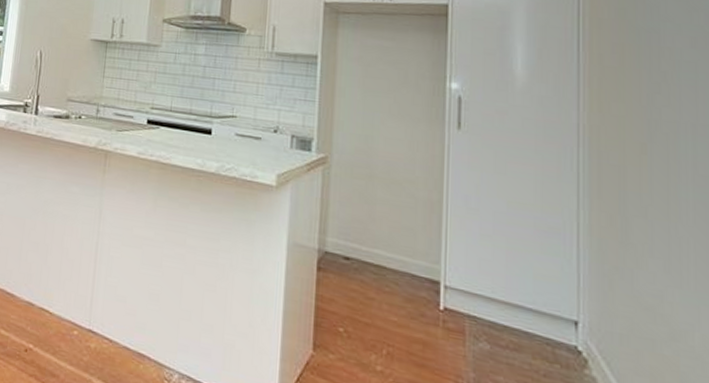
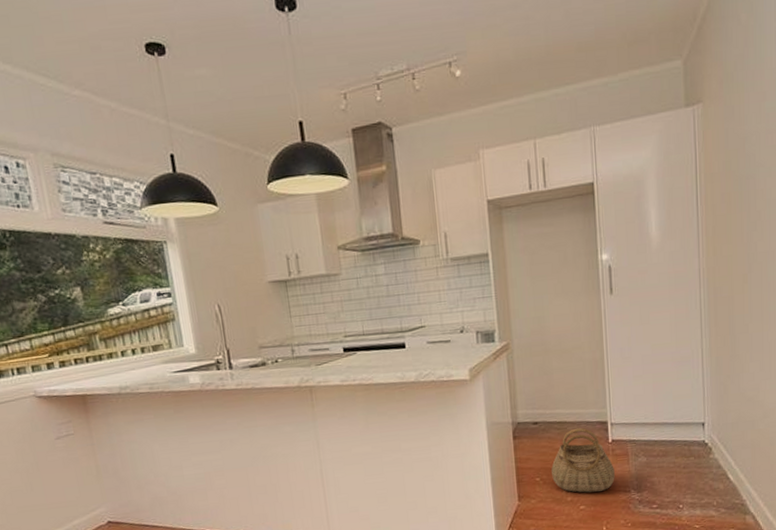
basket: none [360,278,444,373] -> present [551,427,615,493]

